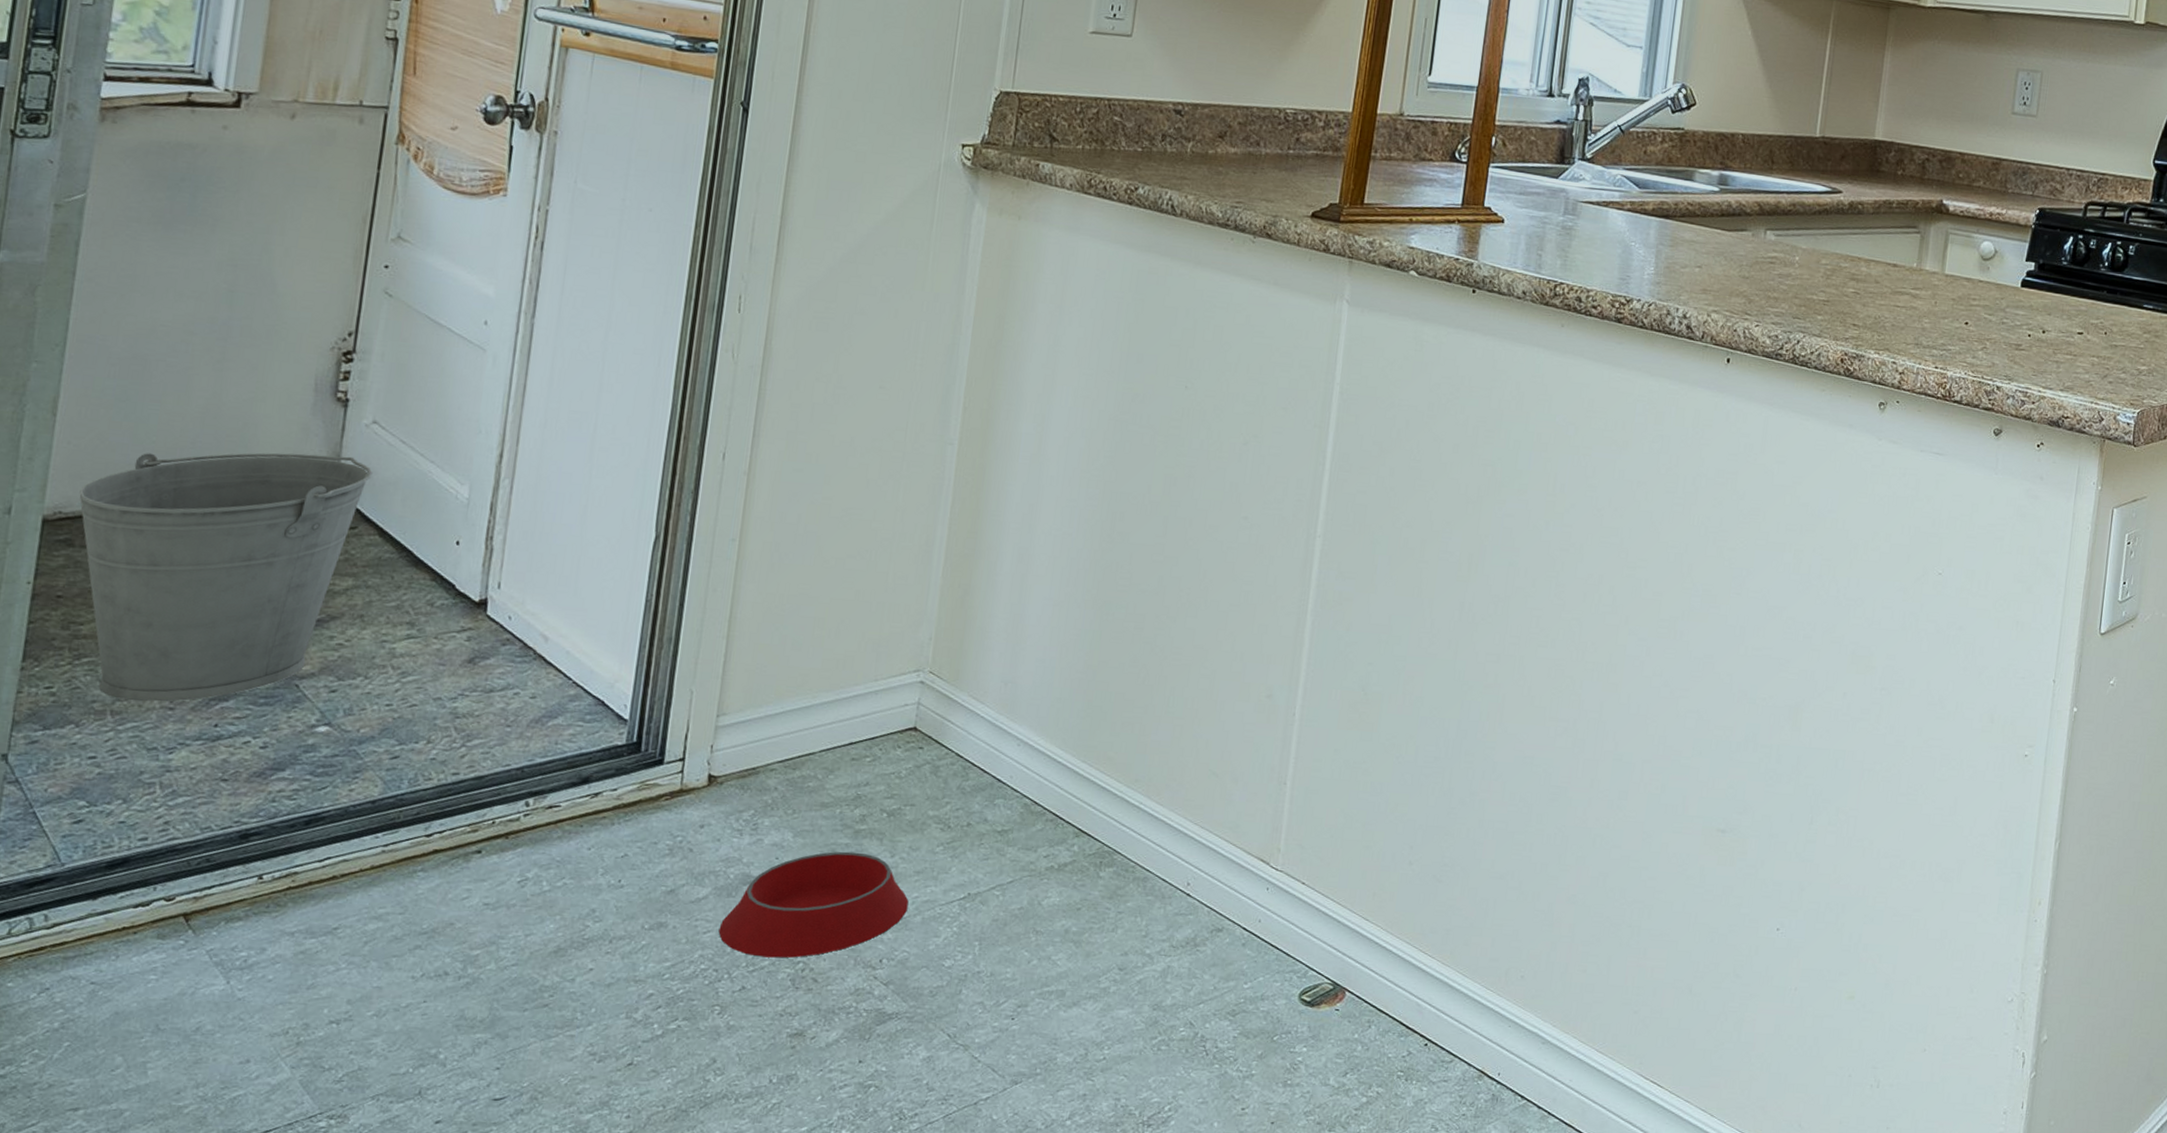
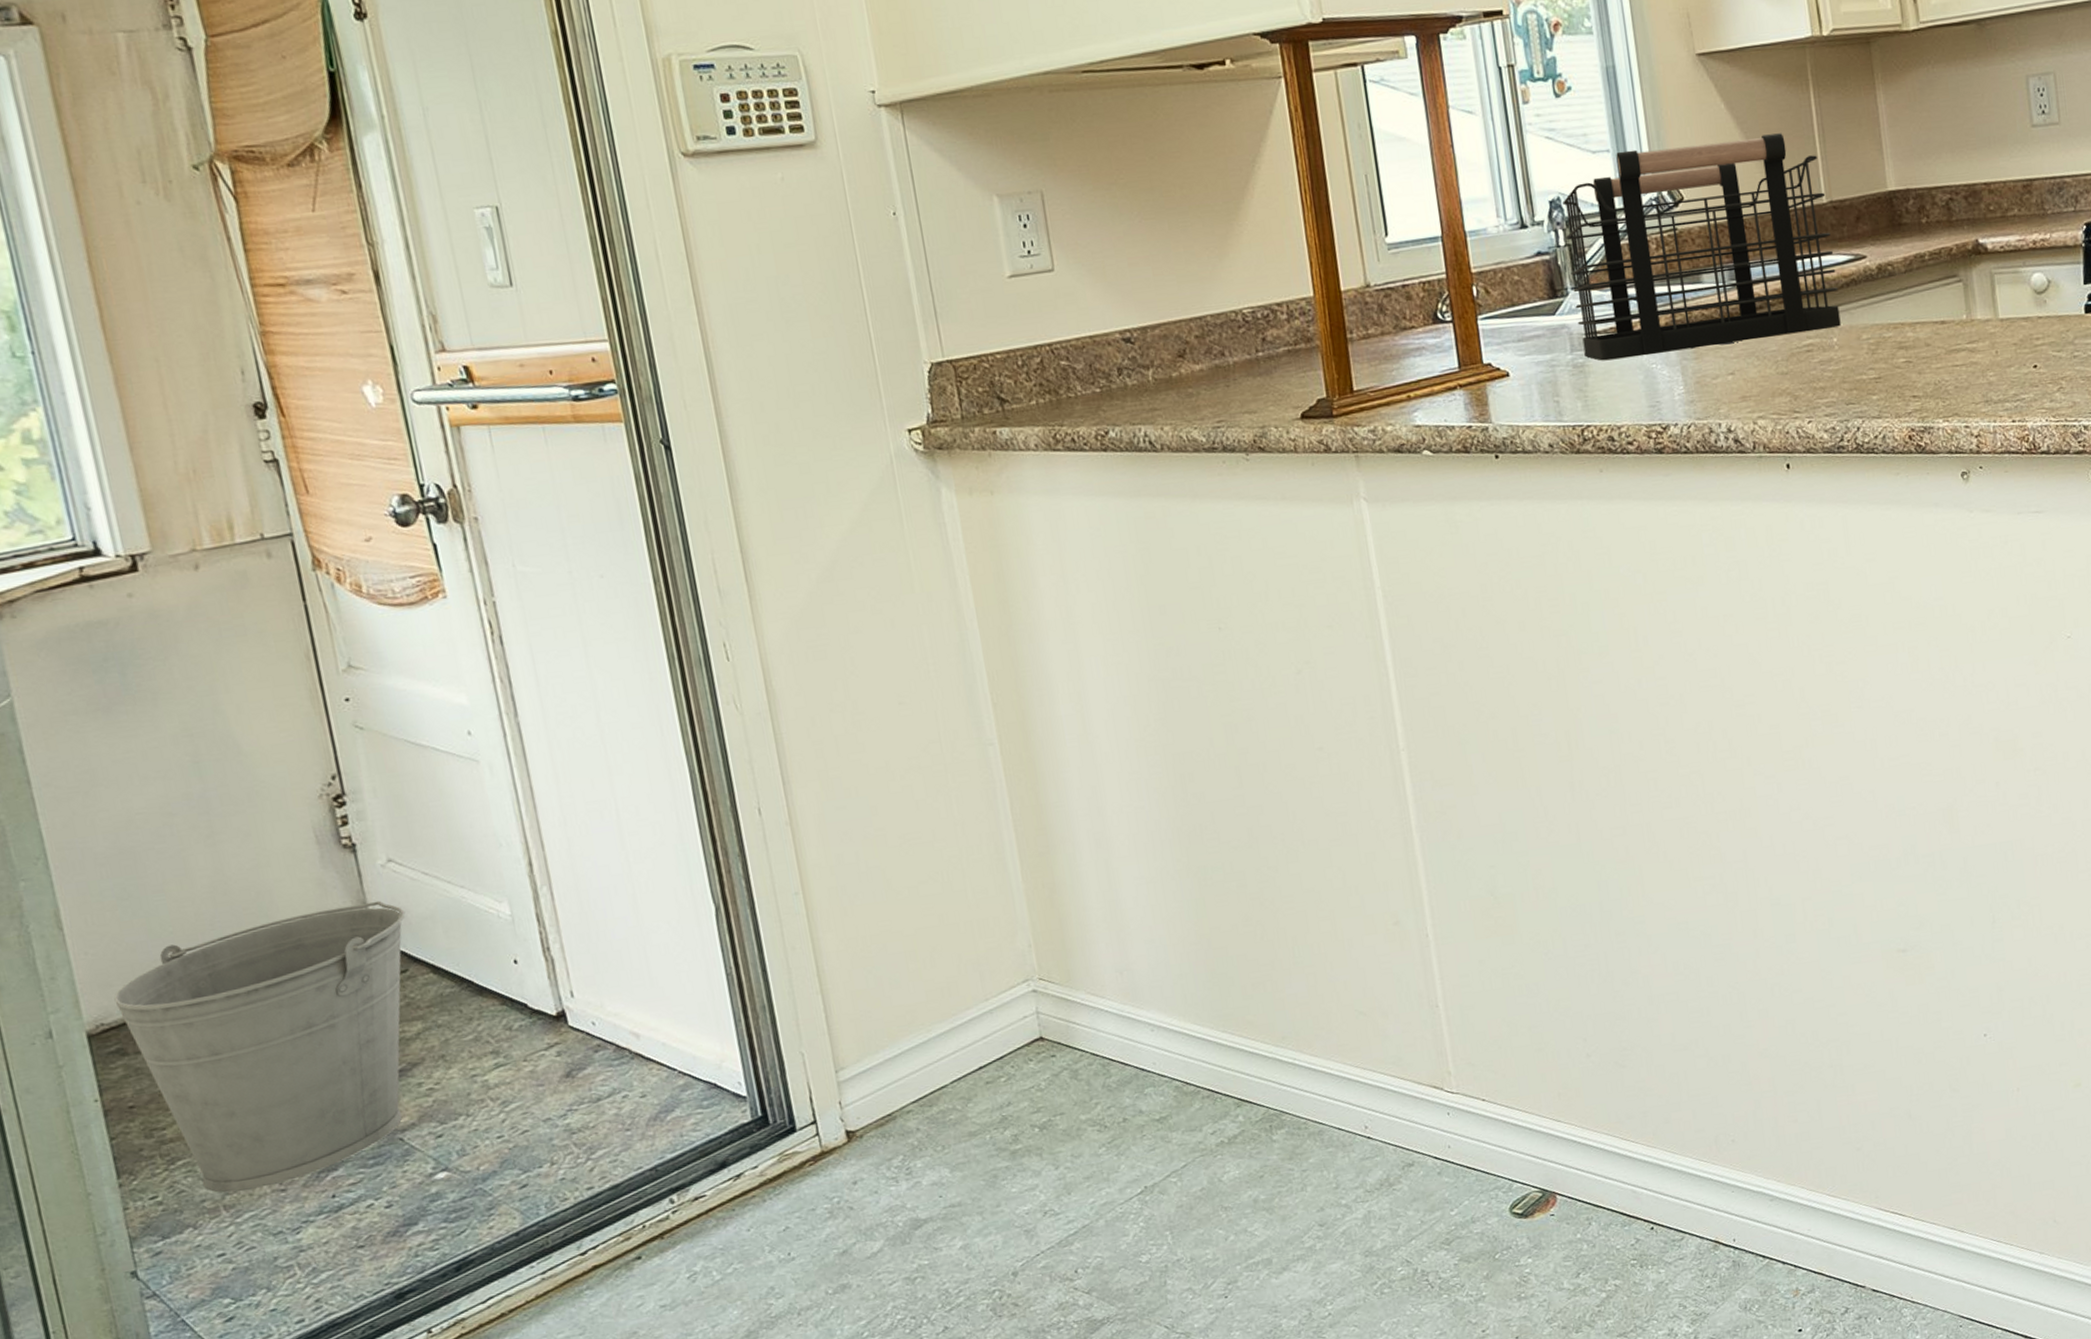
pet bowl: present [718,851,909,958] -> none [903,1171,1088,1296]
dish rack: none [1574,50,1821,248] -> present [1563,133,1841,361]

